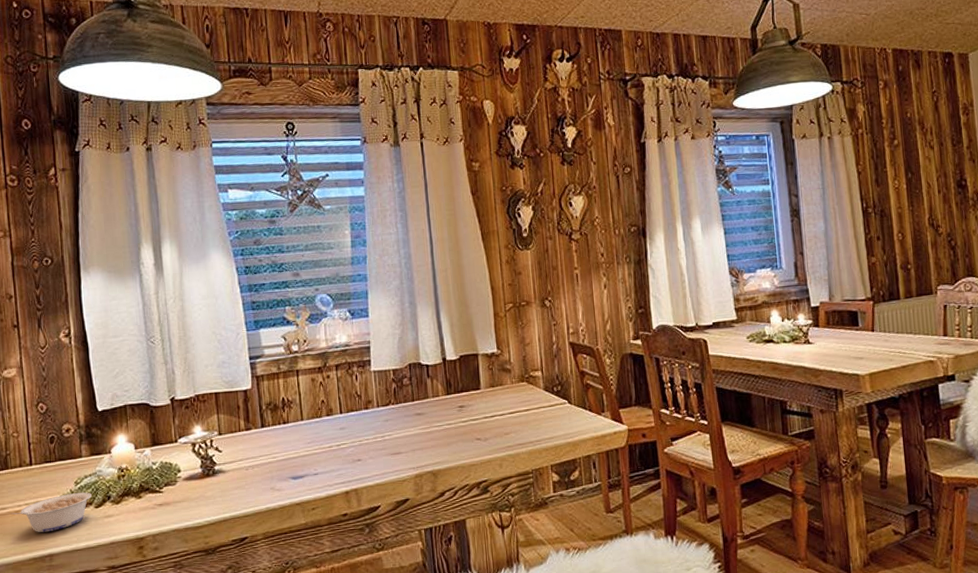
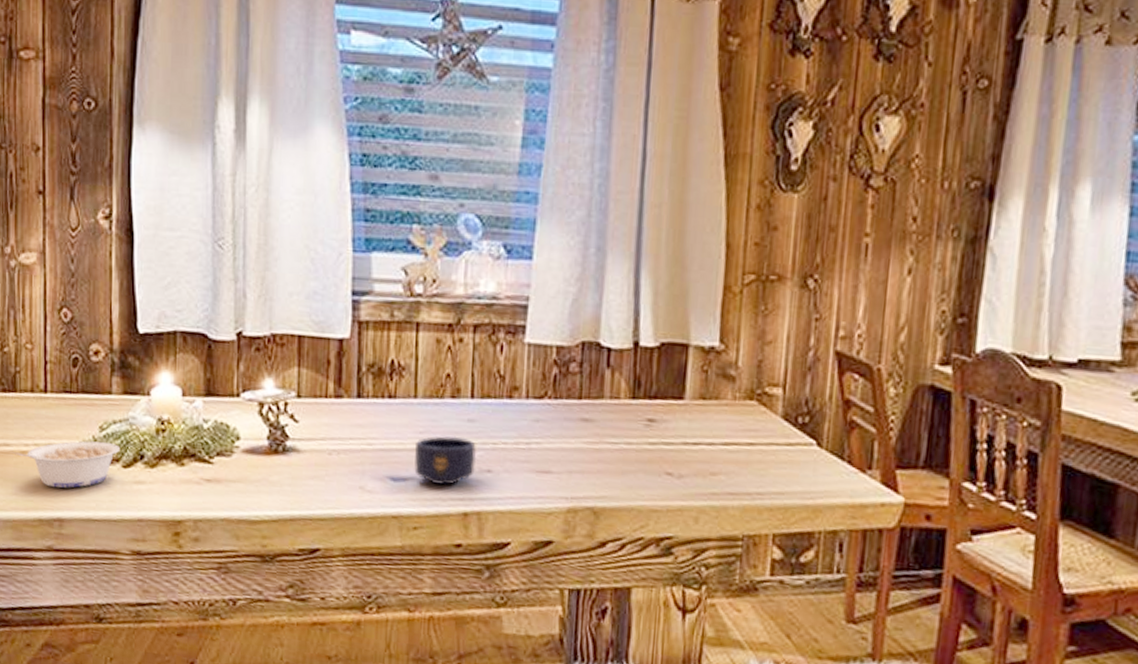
mug: none [306,441,350,477] -> present [414,436,477,486]

